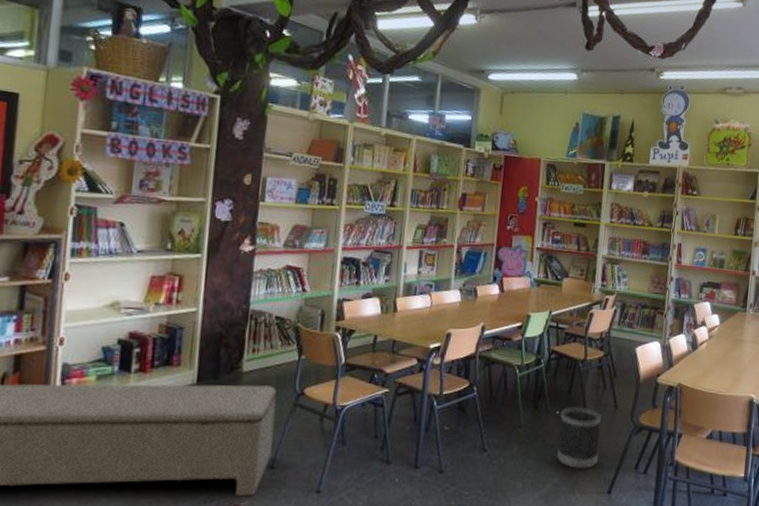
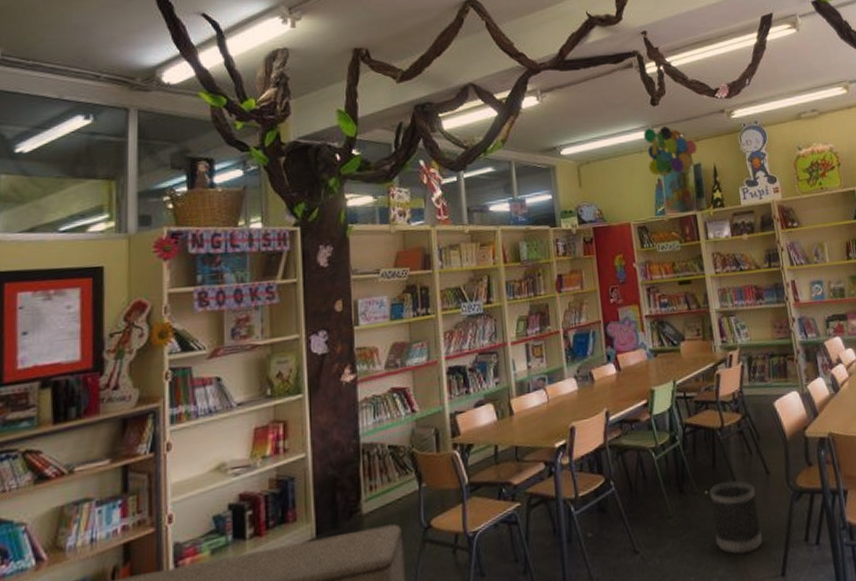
umbrella stand: none [570,70,621,124] -> present [643,125,697,177]

